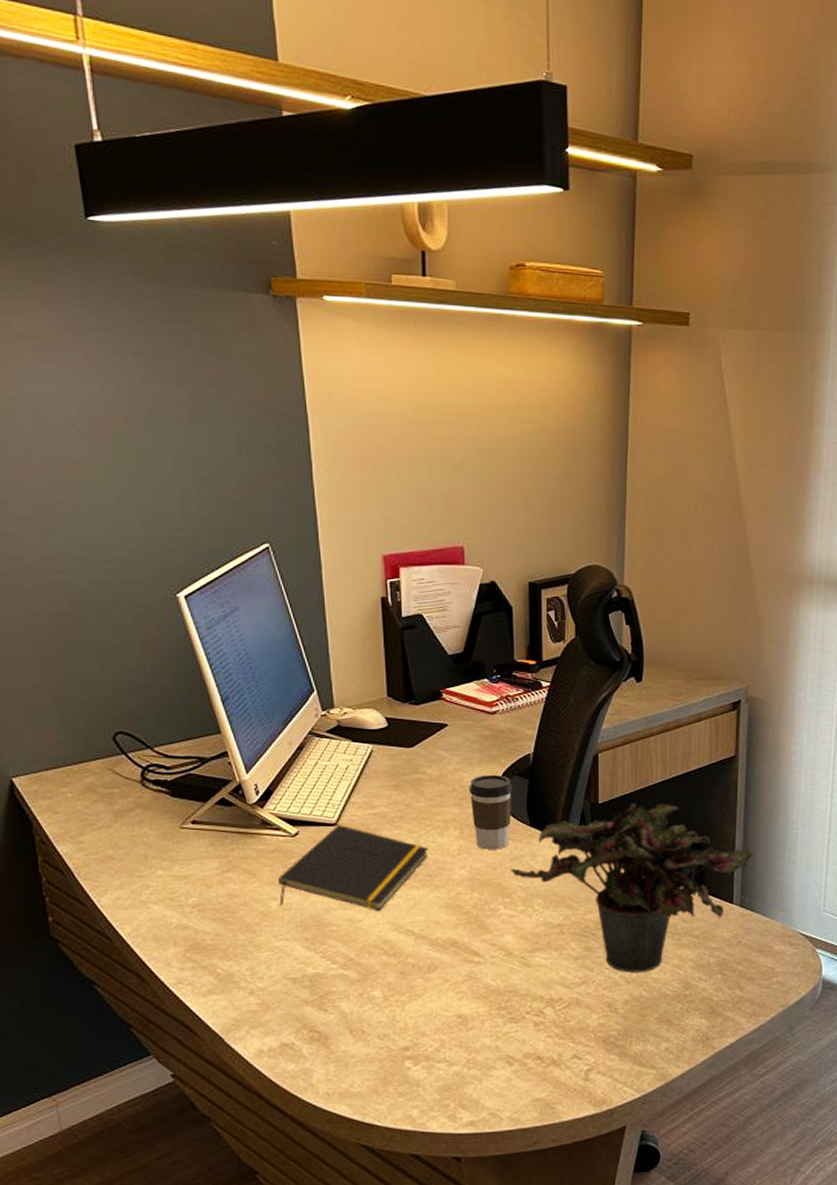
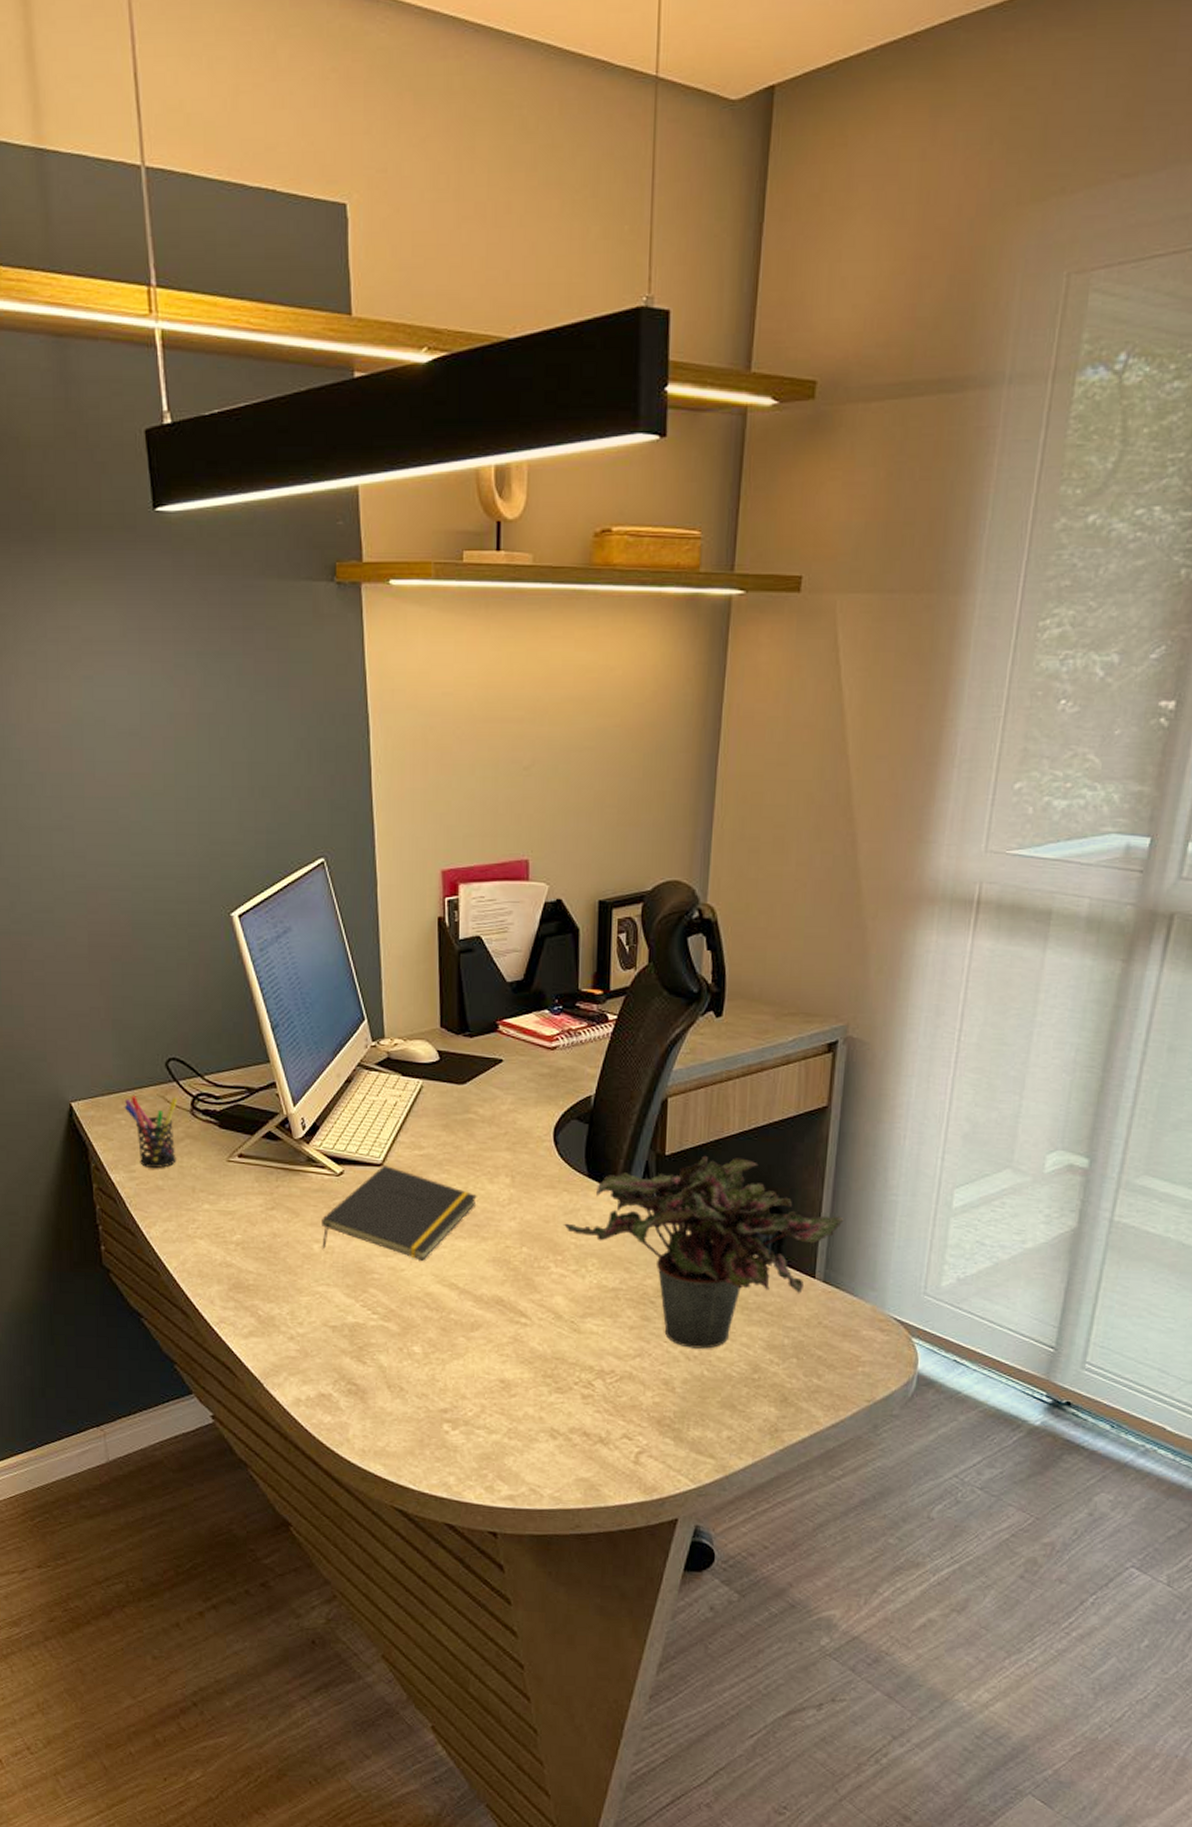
pen holder: none [69,769,127,838] -> present [124,1096,178,1168]
coffee cup: present [469,774,513,850] -> none [522,1117,571,1201]

